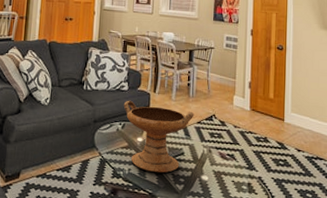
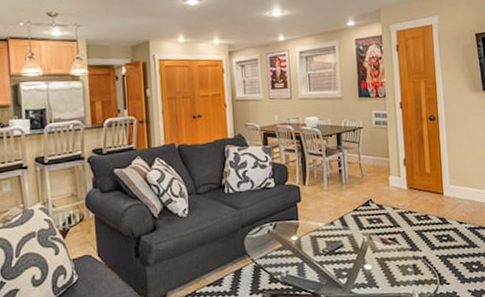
decorative bowl: present [123,100,194,173] -> none [272,197,350,270]

